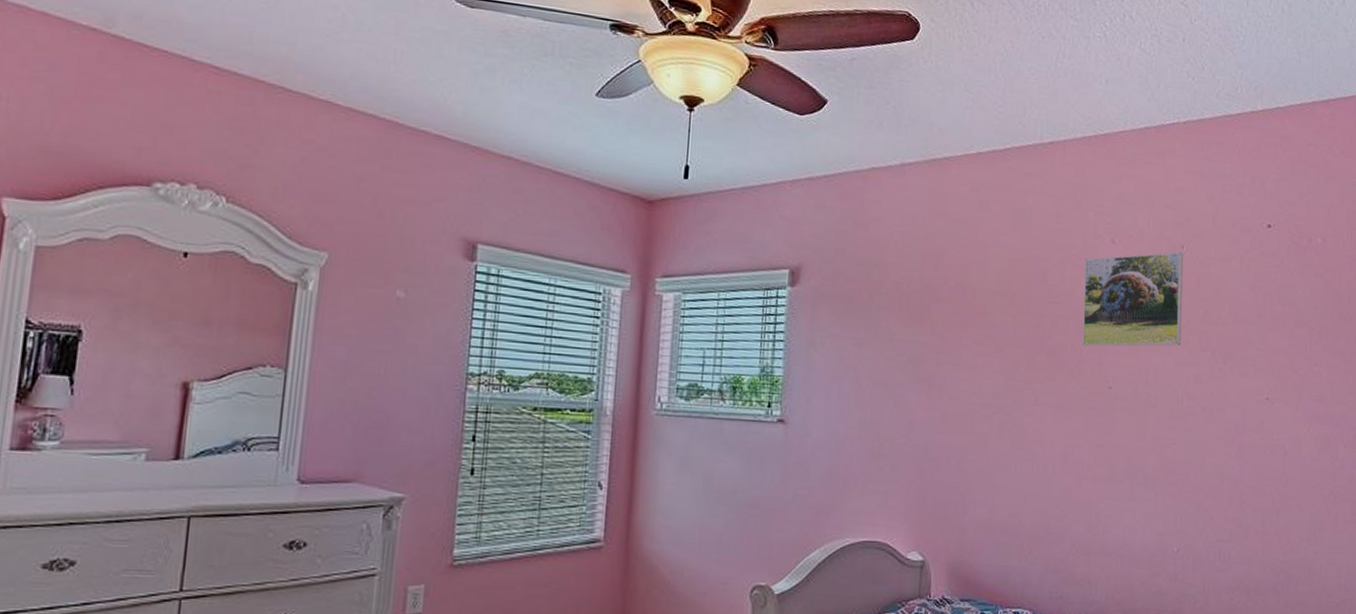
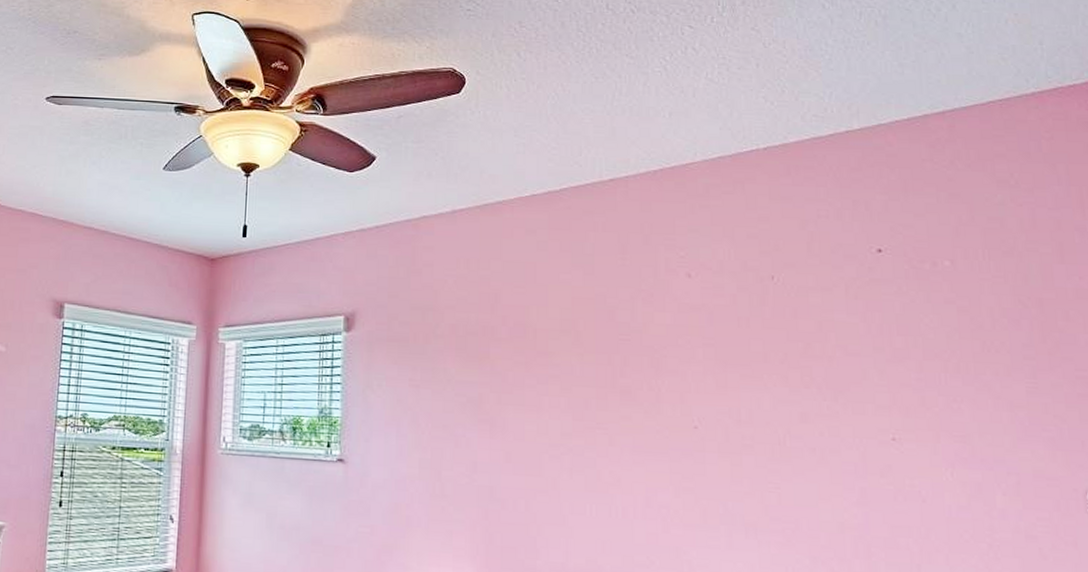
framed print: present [1082,252,1183,347] -> none [656,283,779,385]

